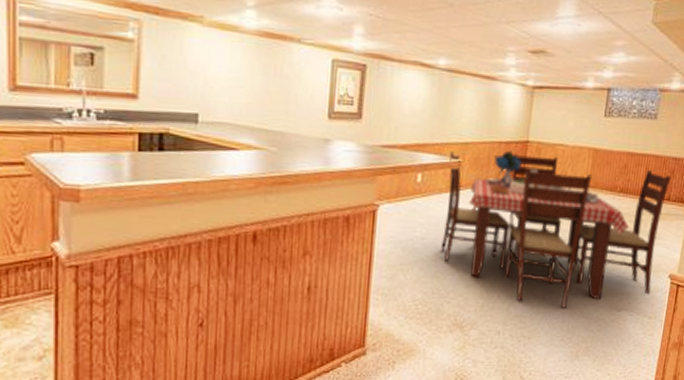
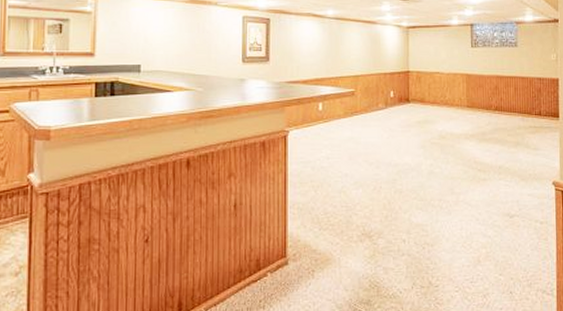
dining table: present [441,150,672,308] -> none [344,79,539,216]

